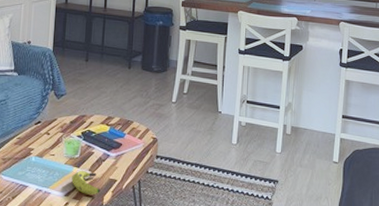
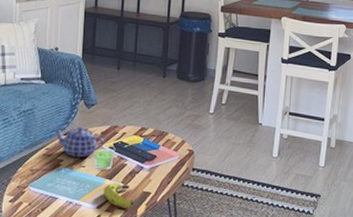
teapot: none [24,116,73,146] -> present [53,126,105,157]

